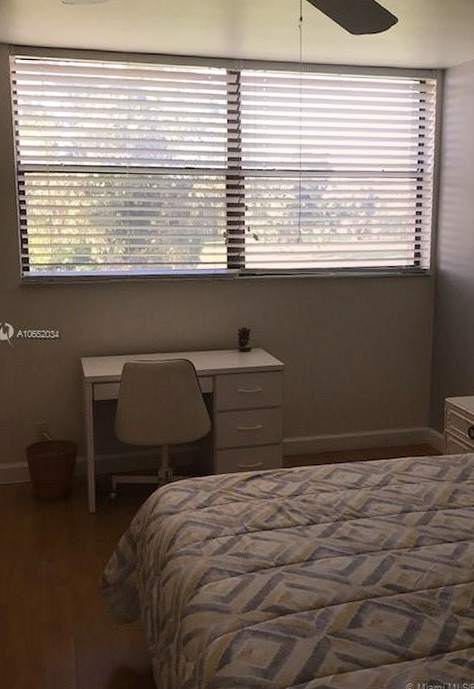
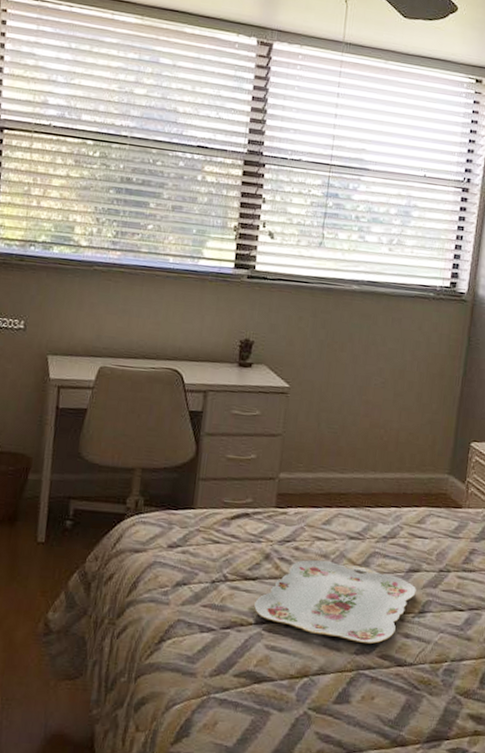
serving tray: none [273,509,410,576] -> present [254,559,416,644]

